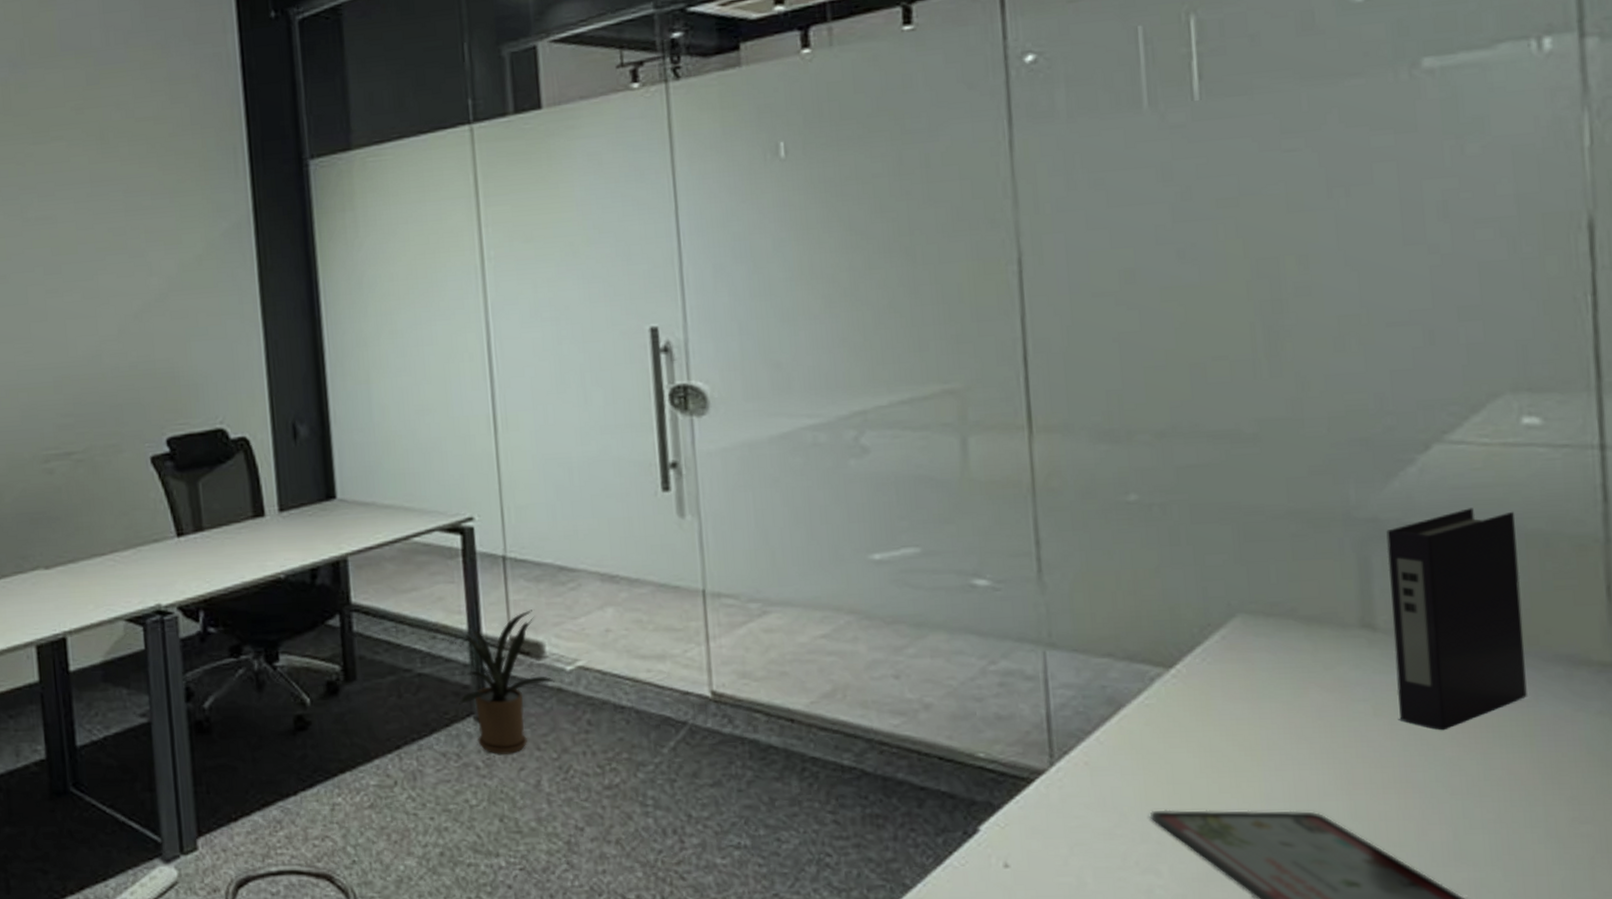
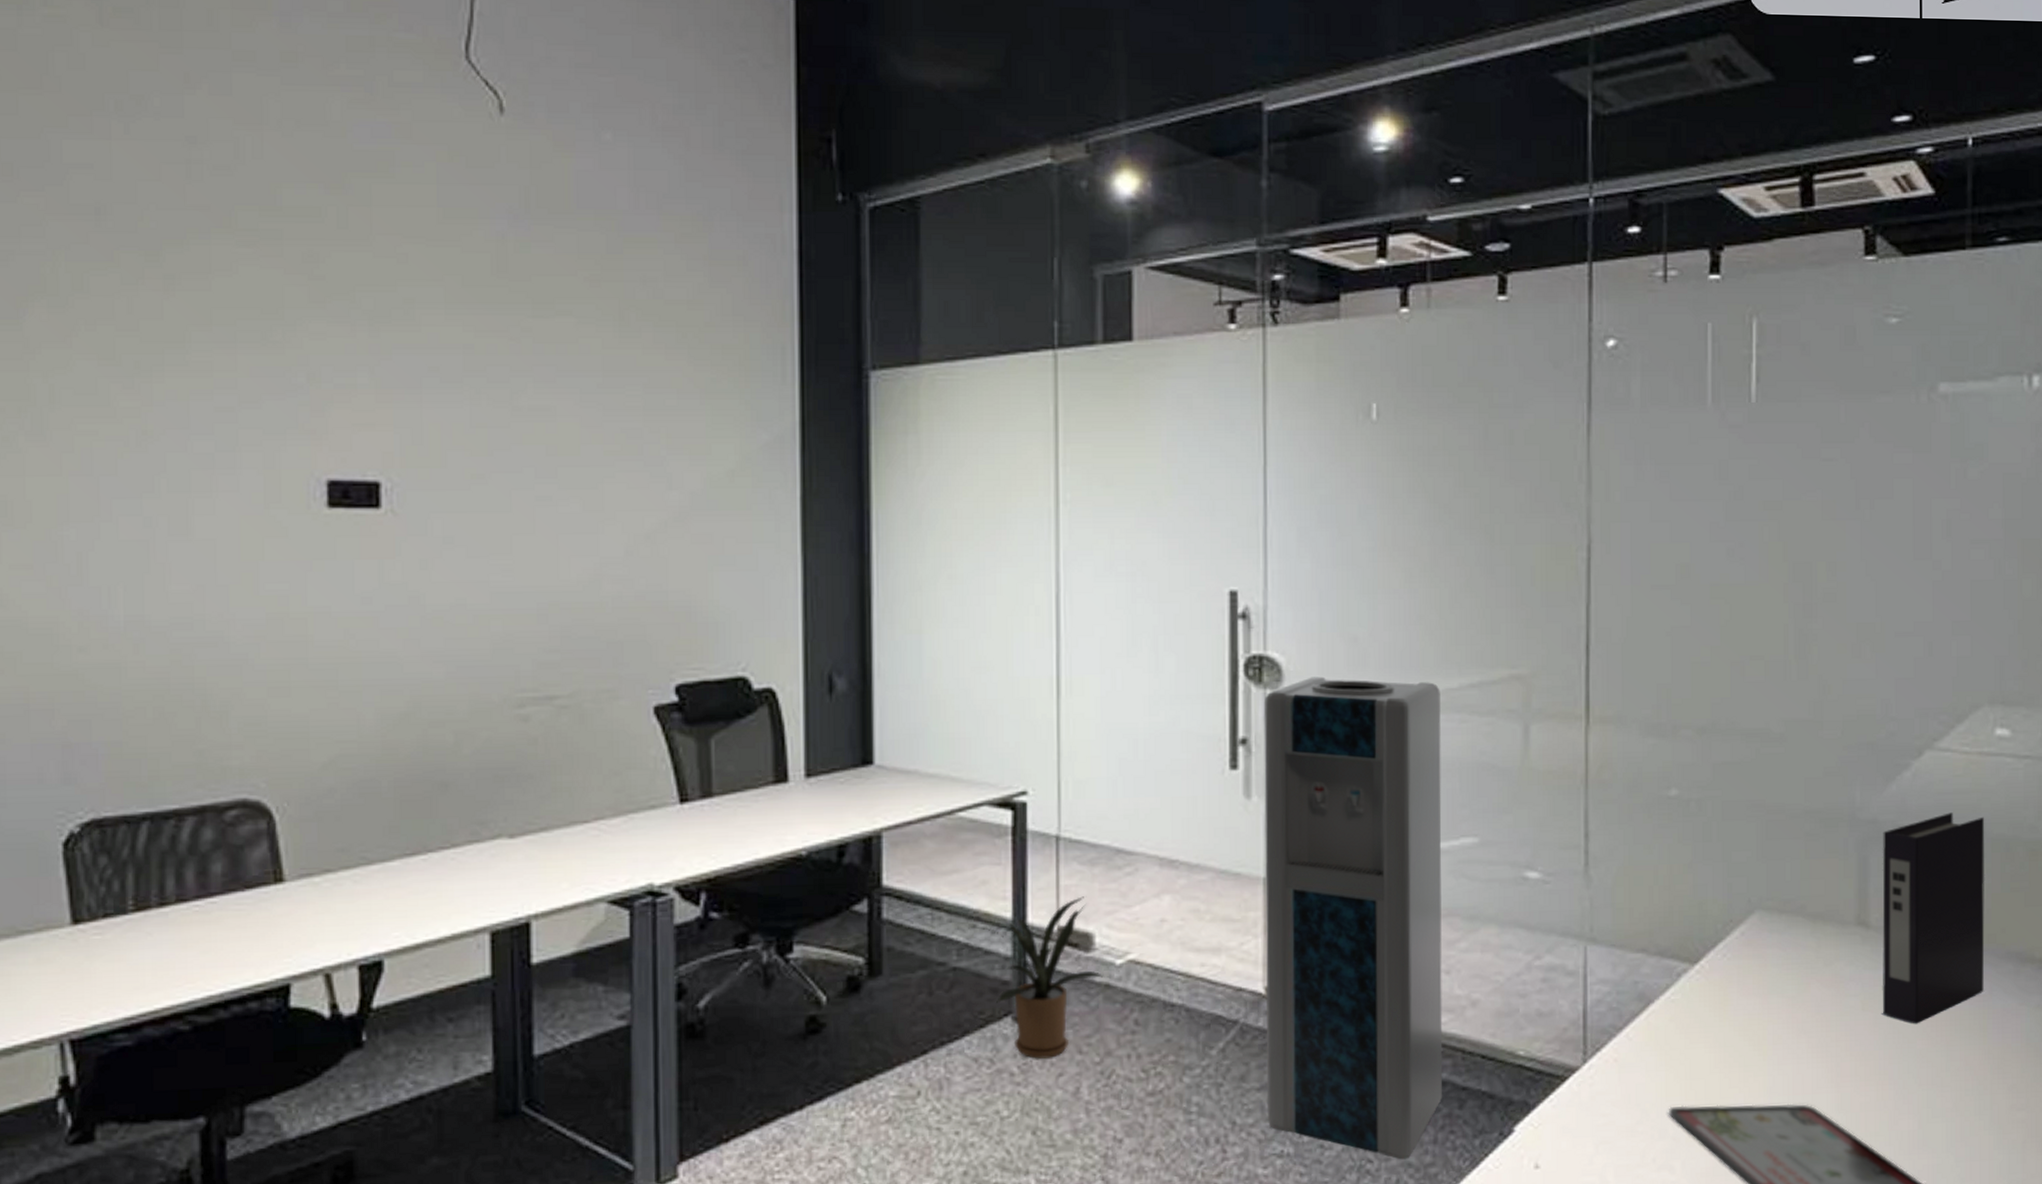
water cooler: none [691,401,900,855] -> present [1263,676,1443,1160]

